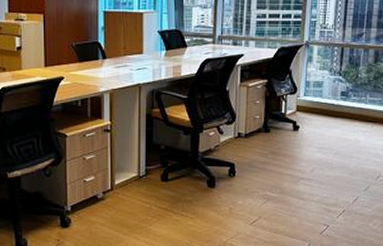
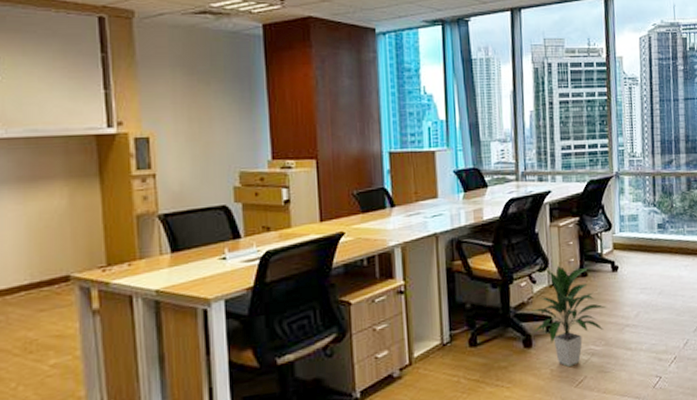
indoor plant: none [217,120,285,207] -> present [531,265,607,367]

